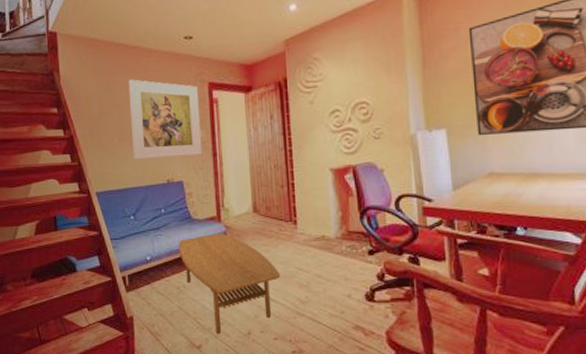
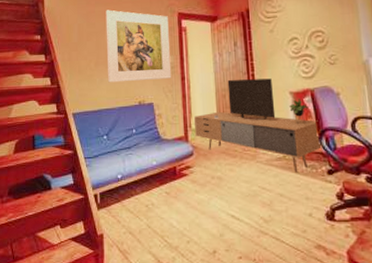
coffee table: present [178,232,281,335] -> none [148,152,245,253]
media console: none [227,154,364,253] -> present [194,78,323,173]

